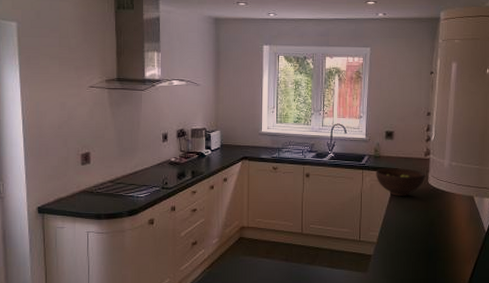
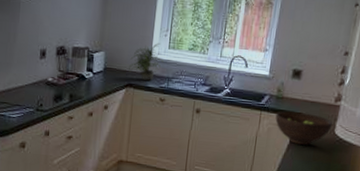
potted plant: none [243,118,273,152] -> present [129,42,163,81]

